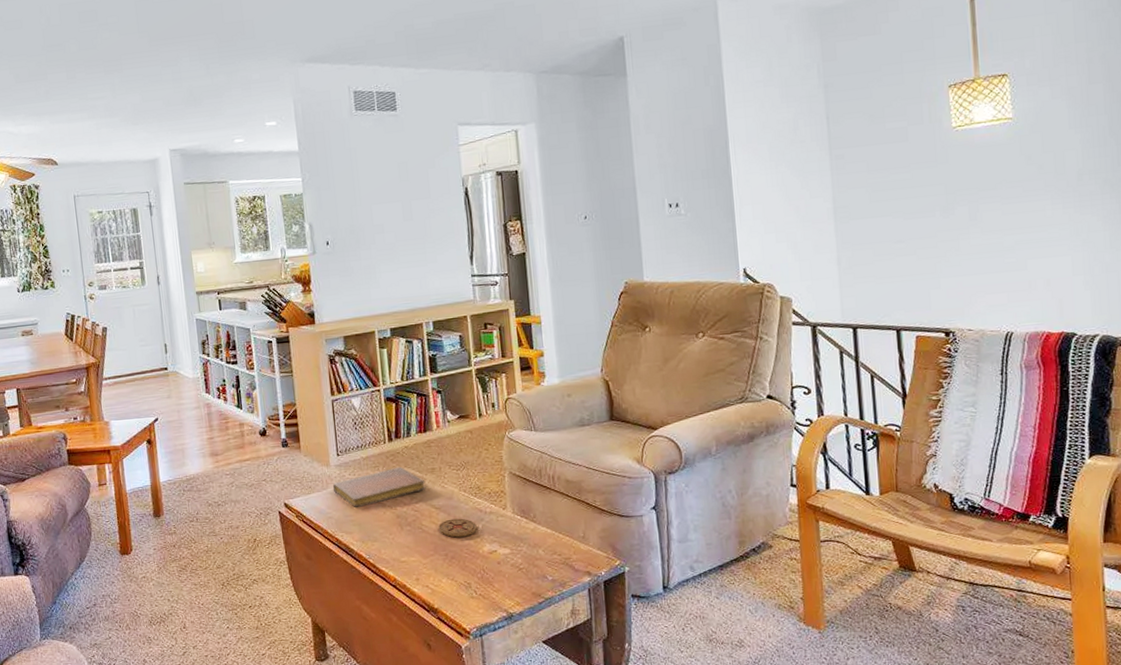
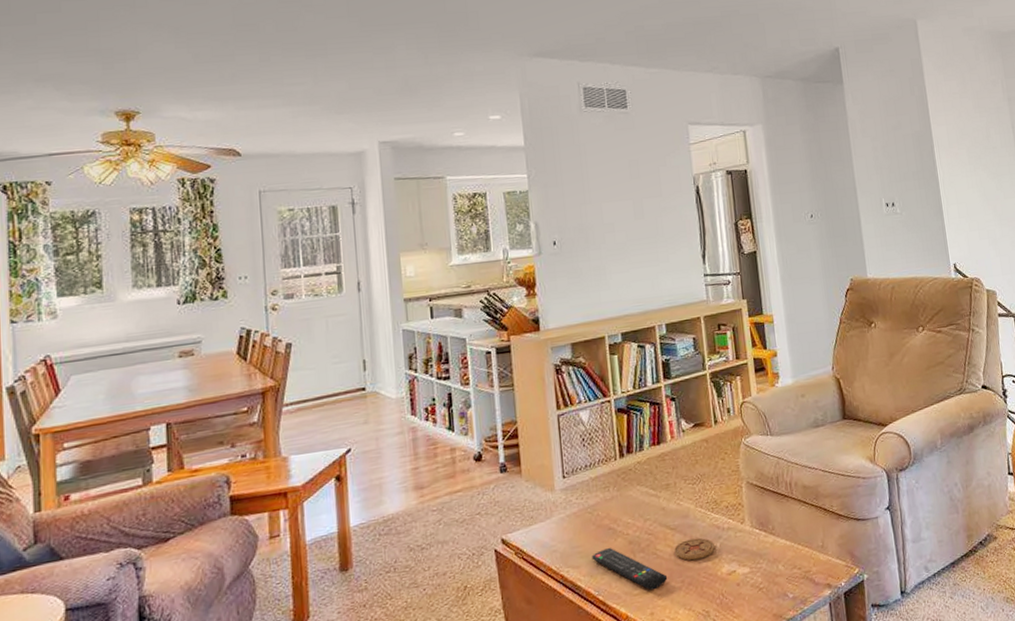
notebook: present [332,466,426,507] -> none [557,485,661,537]
remote control: none [363,519,433,560] -> present [591,548,668,591]

